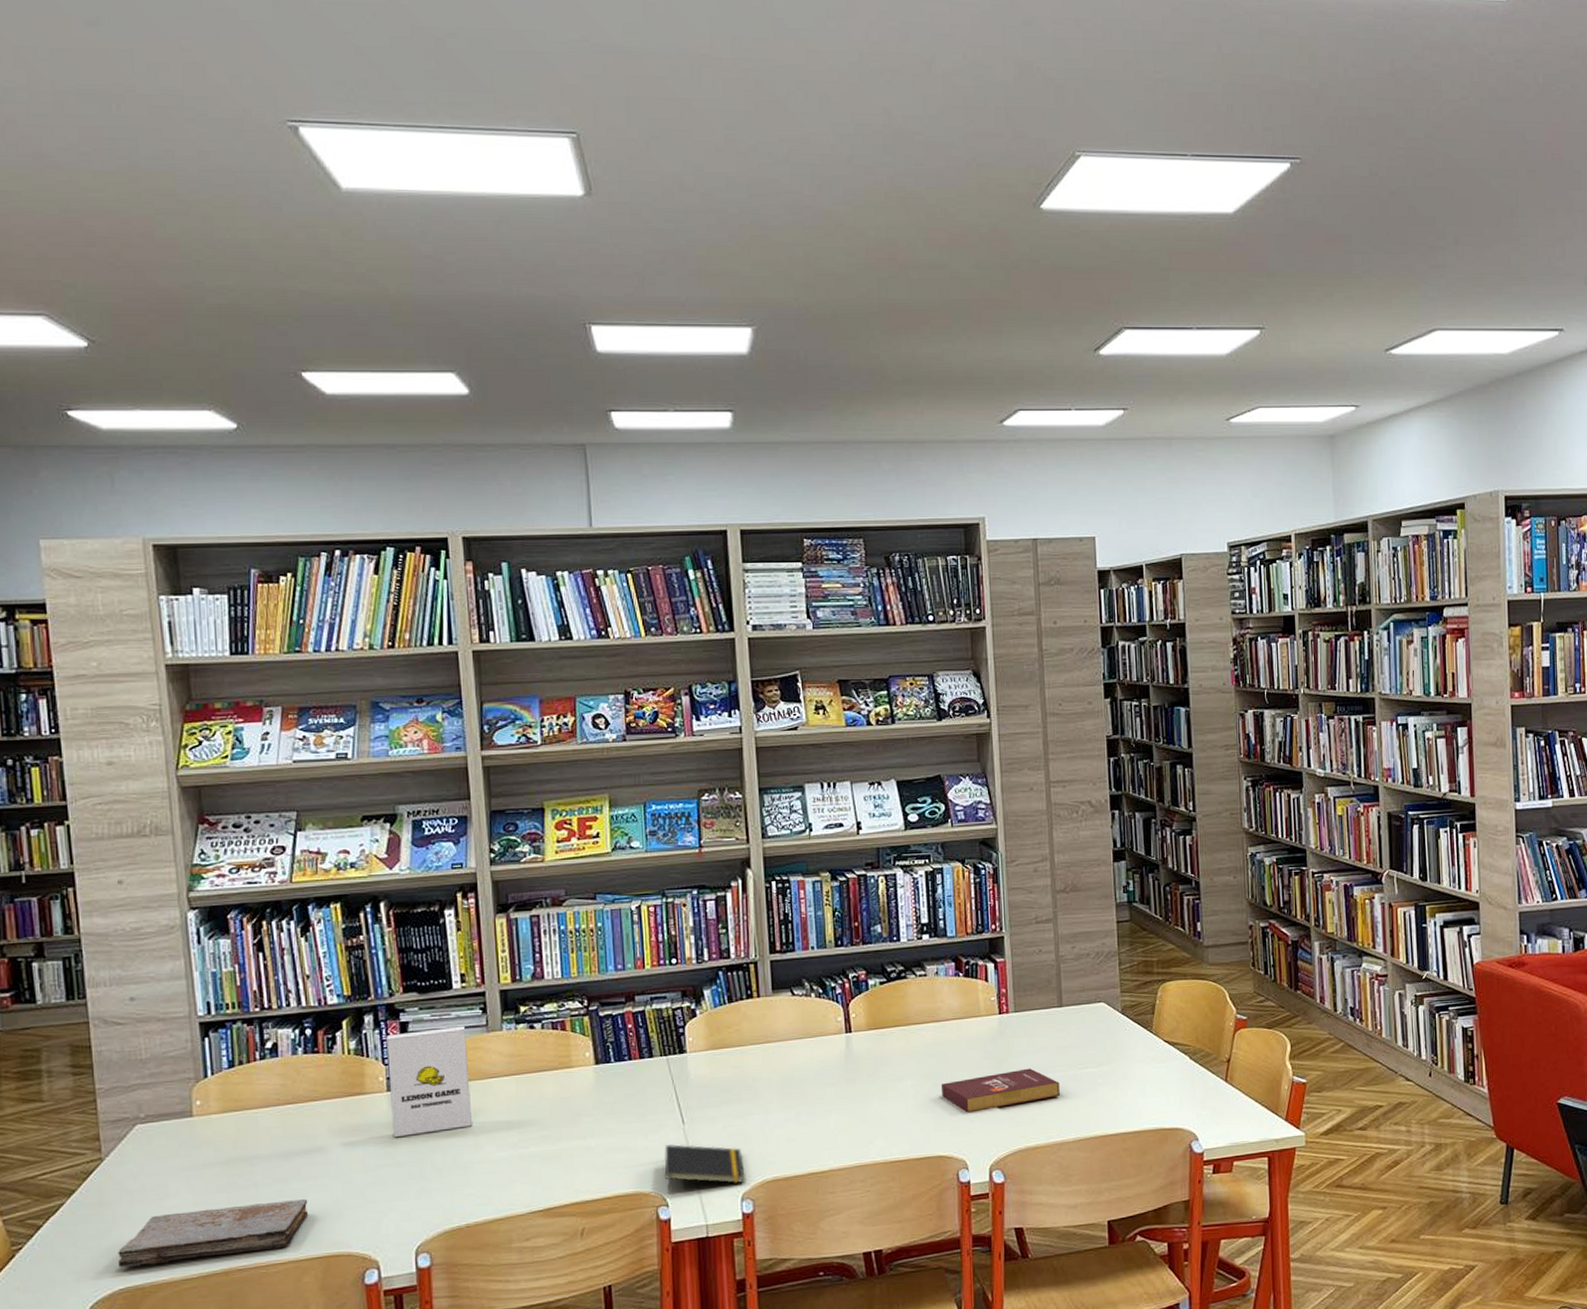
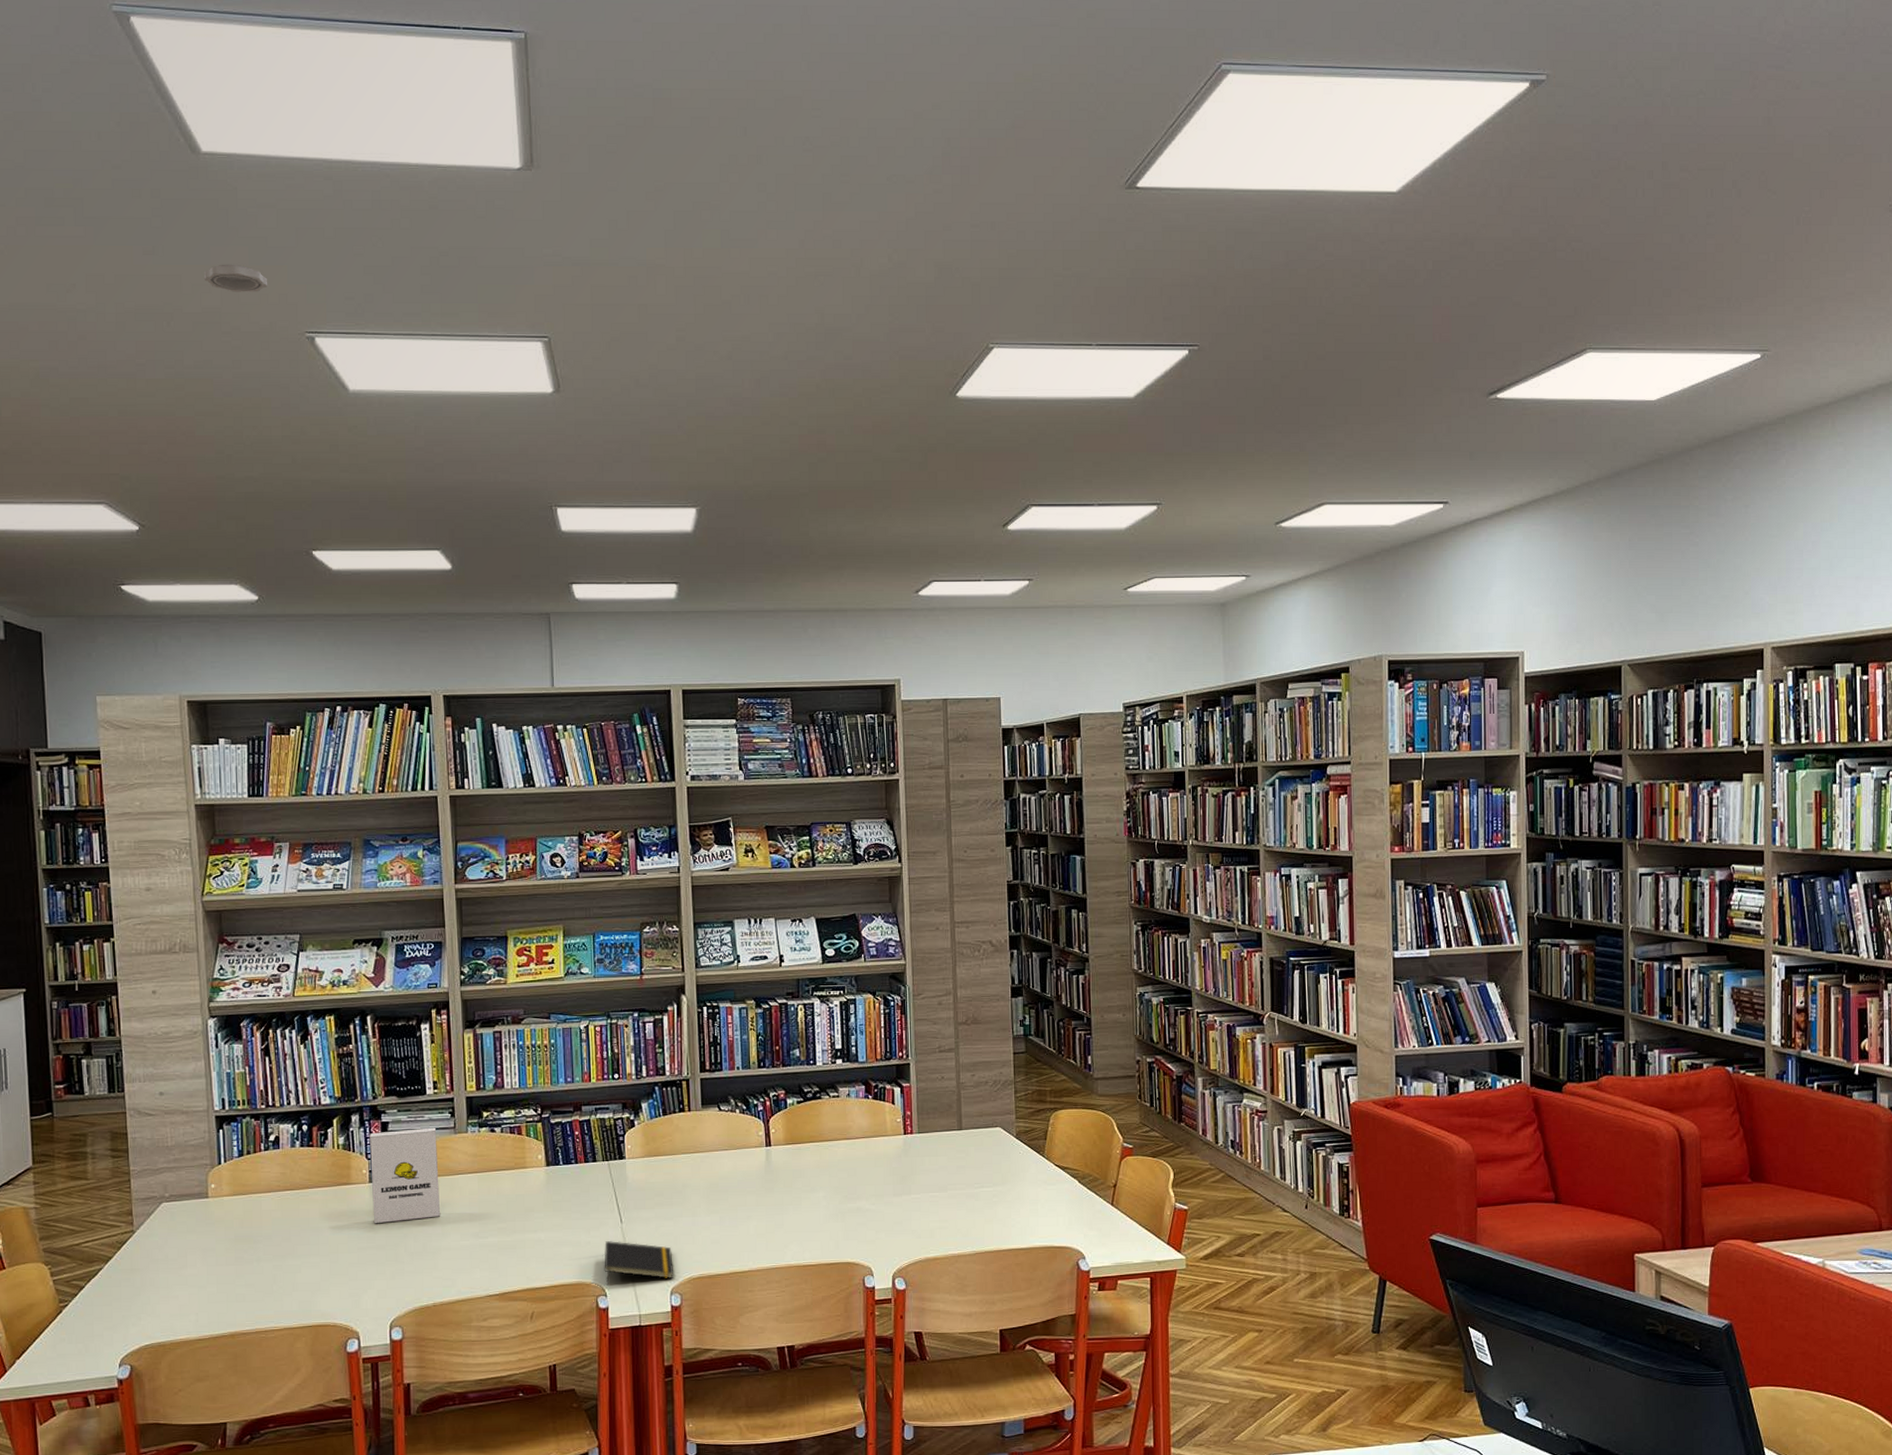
book: present [118,1199,309,1267] -> none [145,1274,302,1326]
smoke detector: none [160,39,239,73] -> present [203,264,267,292]
book: present [940,1068,1060,1113] -> none [850,1185,958,1224]

